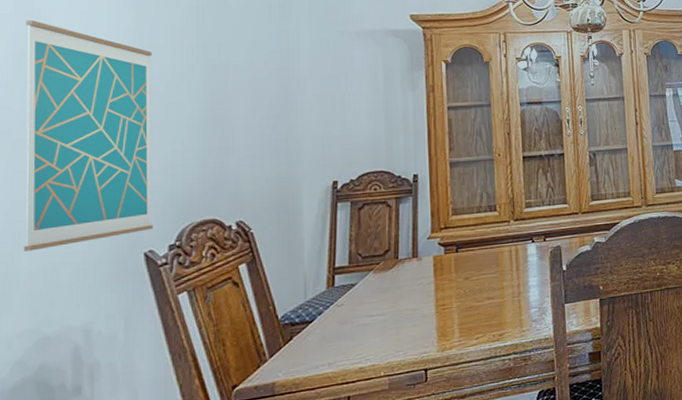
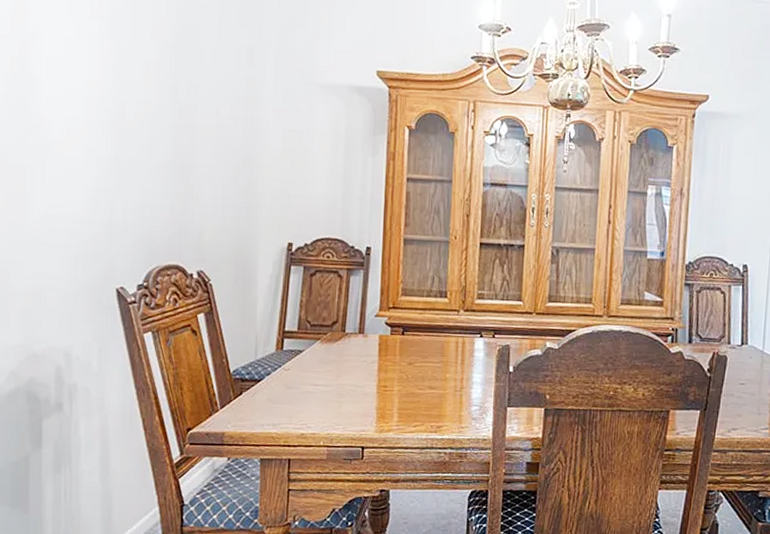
wall art: present [23,20,153,252] -> none [17,43,128,272]

